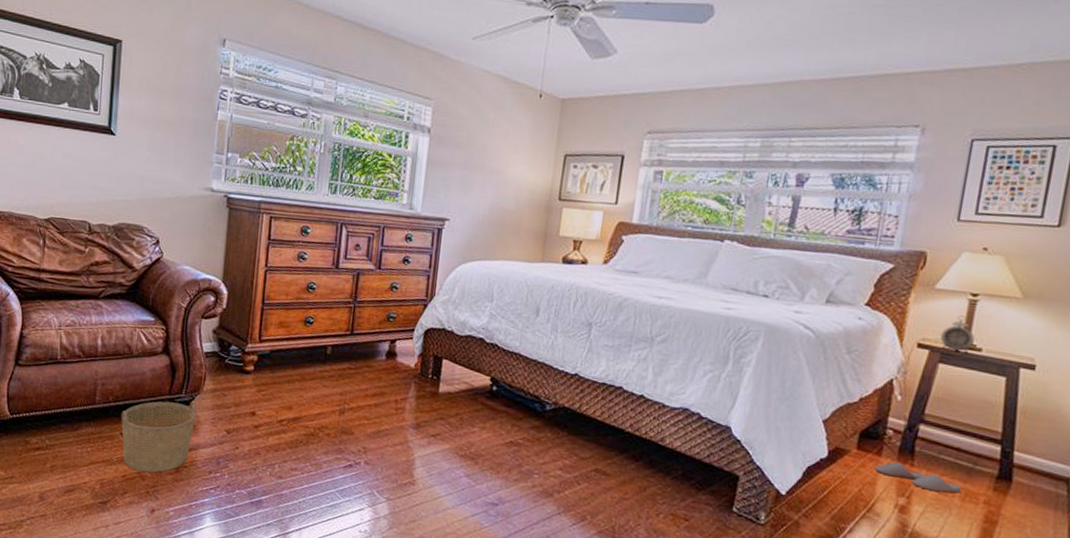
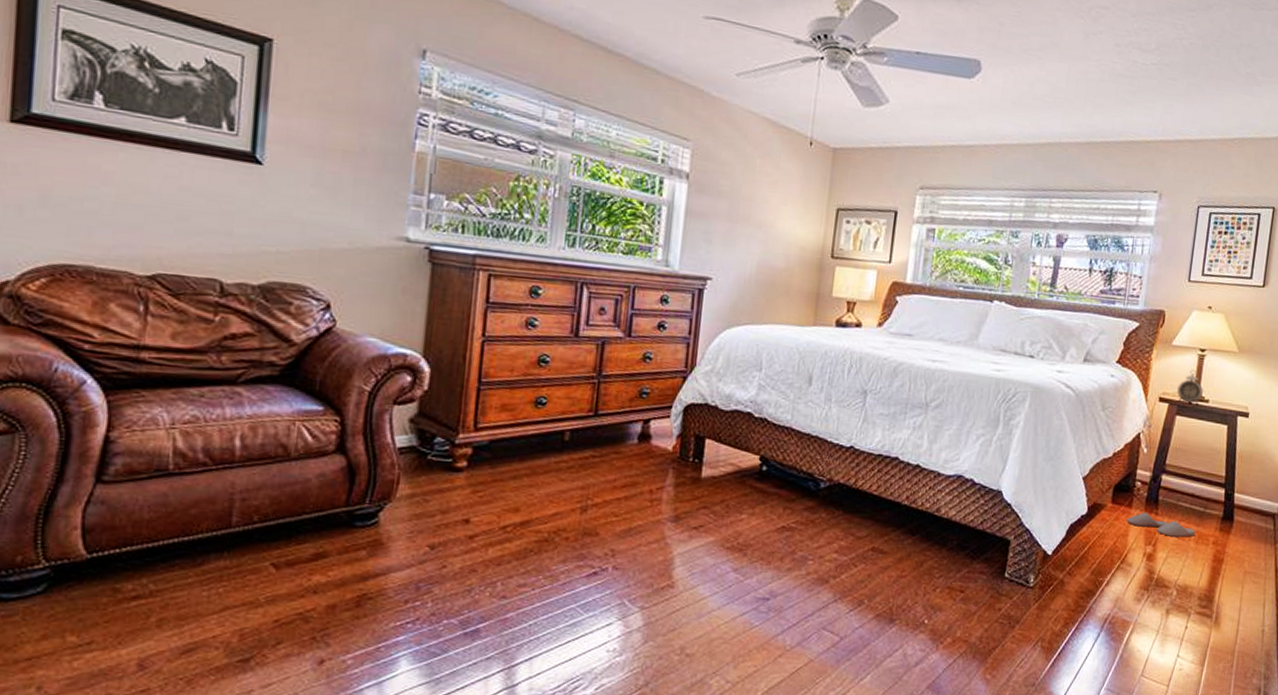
basket: present [120,401,197,473] -> none [271,513,387,612]

